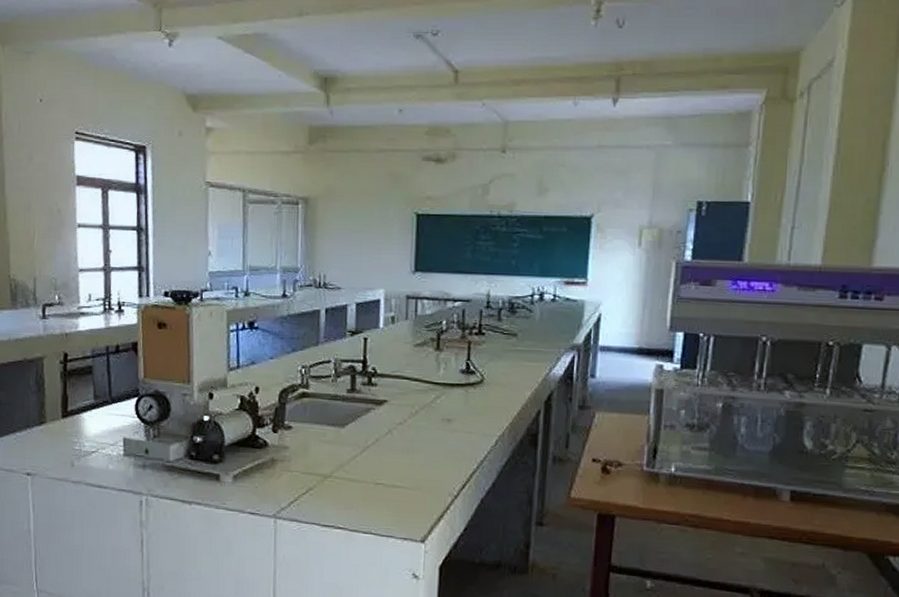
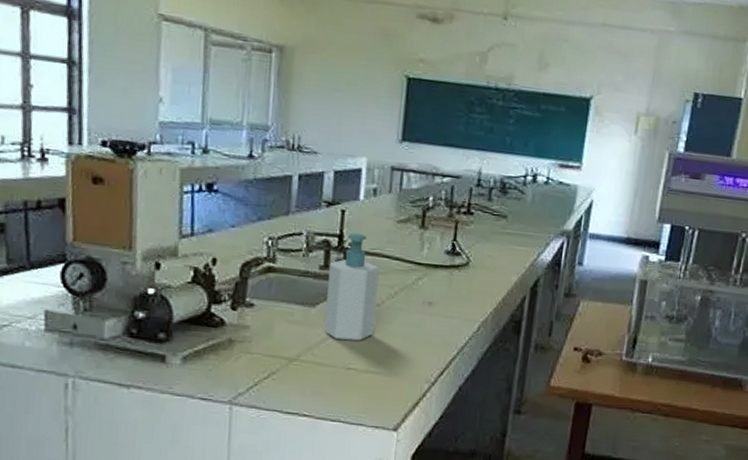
soap bottle: none [354,358,400,457] -> present [324,232,379,341]

